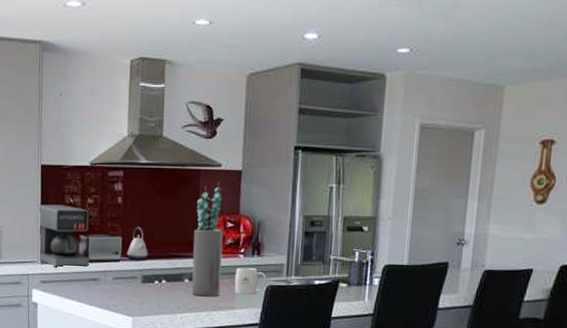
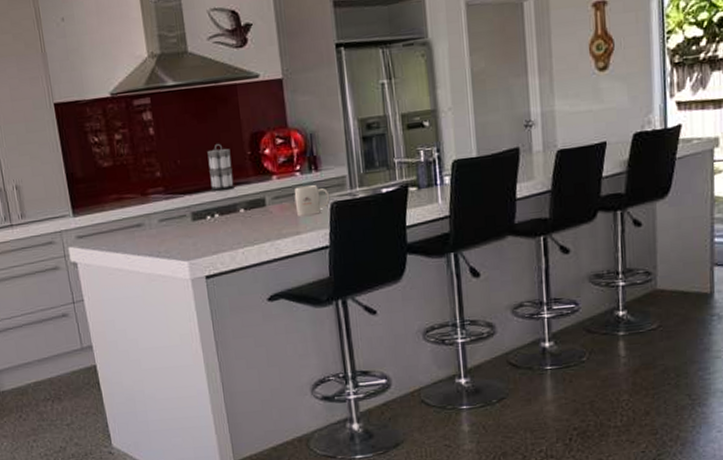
coffee maker: present [37,204,90,267] -> none [57,145,129,219]
toaster: present [78,233,122,263] -> none [112,170,164,208]
kettle: present [127,226,148,261] -> none [169,157,194,198]
spice rack: none [163,220,185,262] -> present [207,144,234,192]
vase: present [191,181,223,297] -> none [238,94,281,227]

